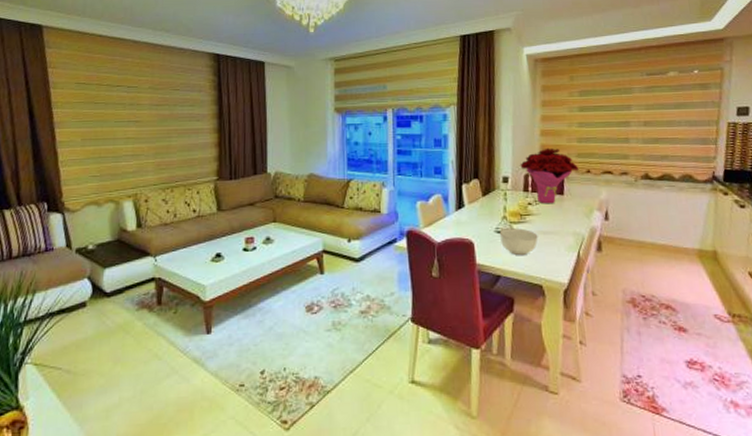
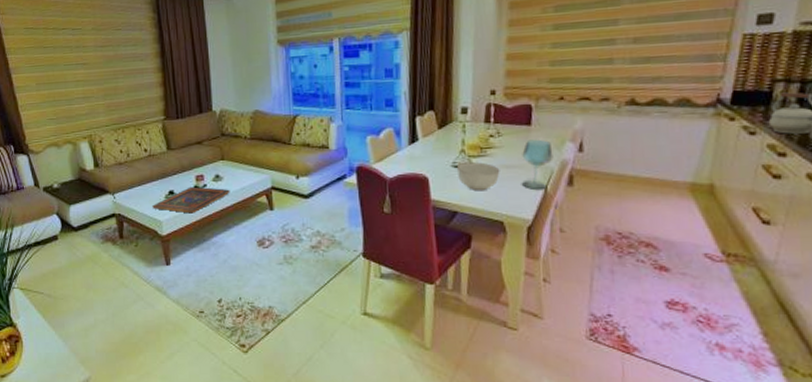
painted panel: none [196,249,280,278] -> present [152,186,230,214]
flower bouquet: present [519,148,579,204] -> none [480,73,551,136]
wine glass: none [557,208,584,254] -> present [522,139,554,189]

